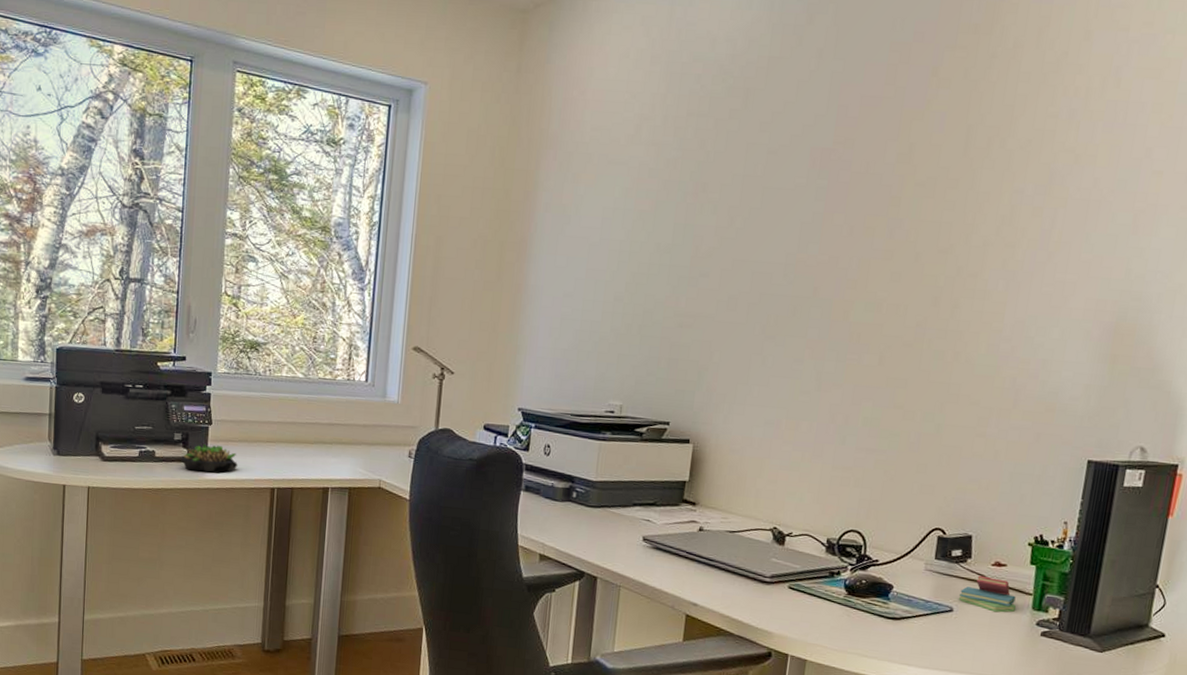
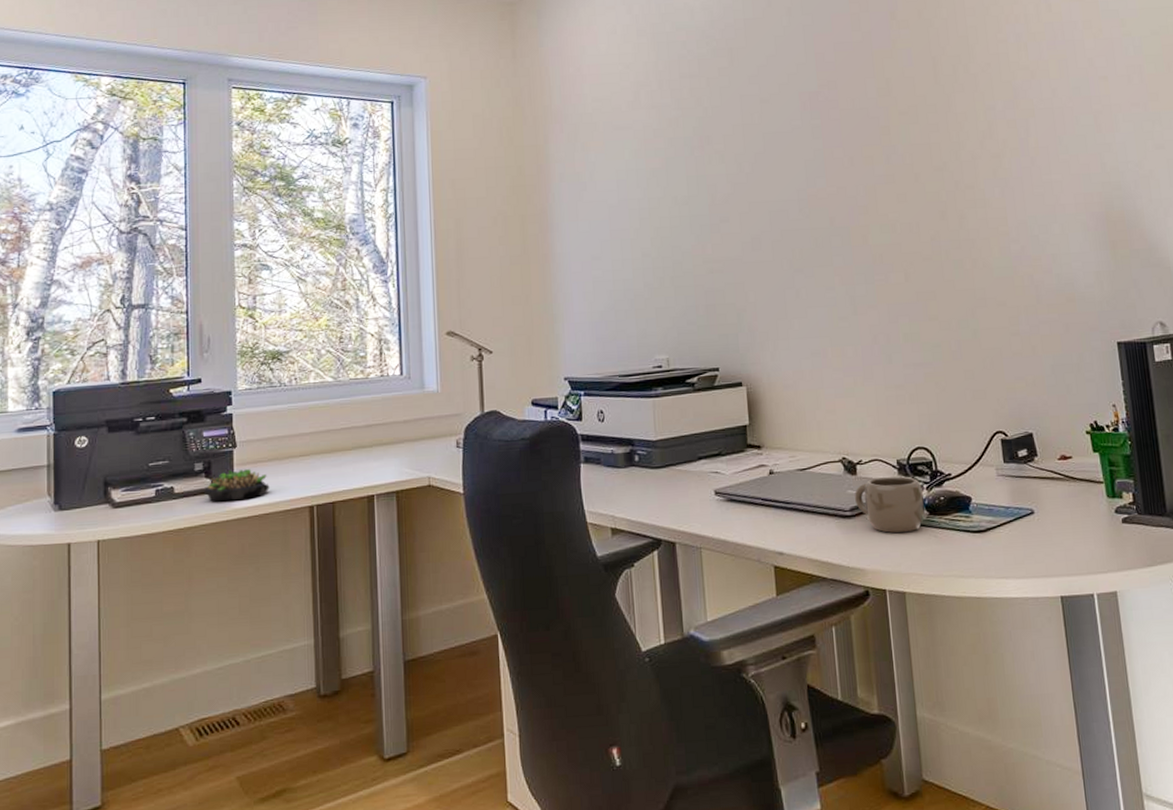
mug: none [777,551,847,607] -> present [855,476,925,533]
sticky notes: present [958,575,1016,613] -> none [1035,471,1092,507]

